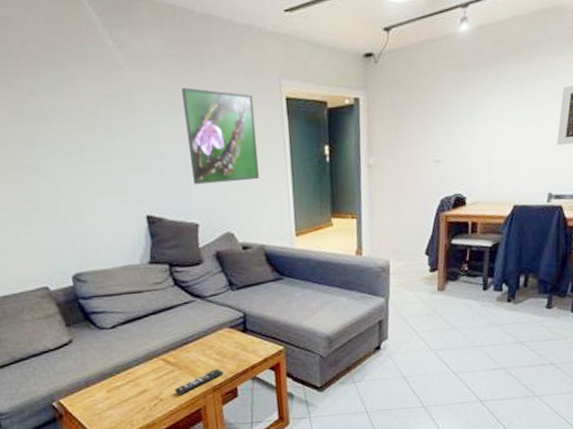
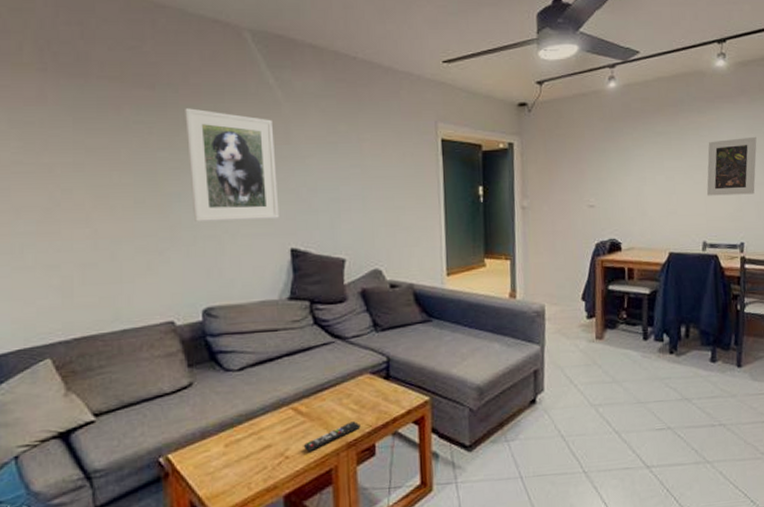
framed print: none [28,76,133,193] -> present [185,108,279,222]
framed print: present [182,87,259,185] -> none [338,125,411,220]

